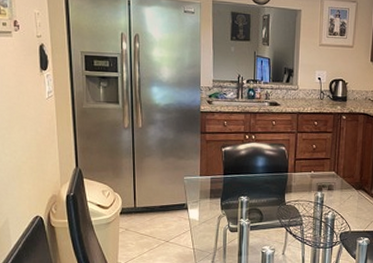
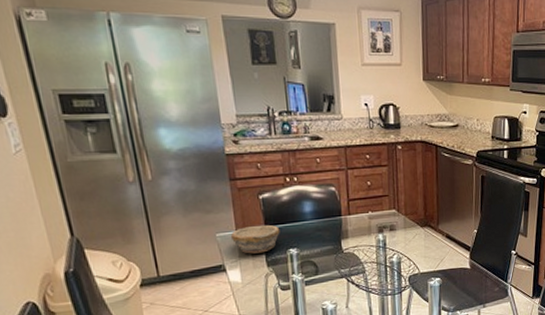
bowl: none [195,173,235,197] -> present [230,224,280,254]

